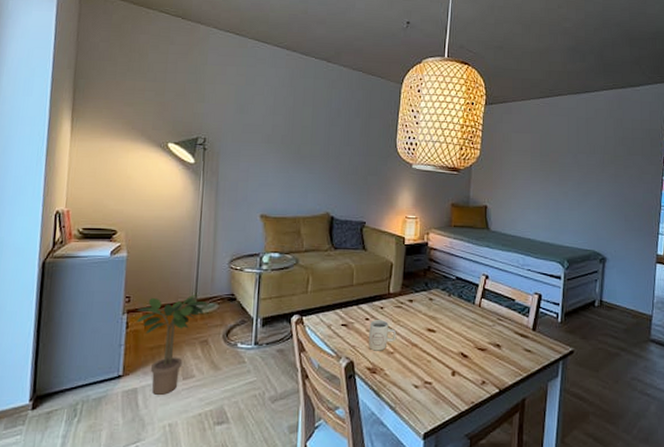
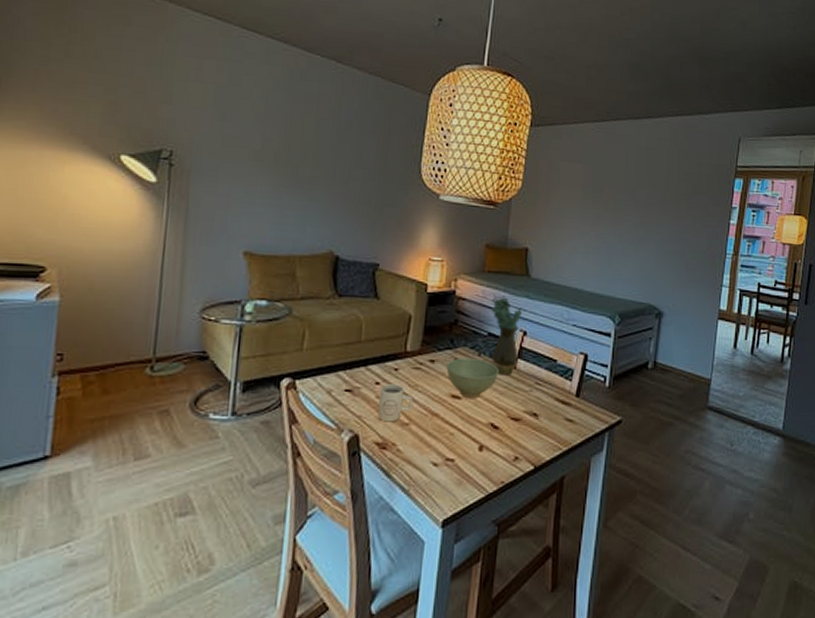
potted plant: present [137,294,208,395] -> none [72,351,171,480]
bowl: none [422,298,467,332] -> present [446,357,500,399]
vase: none [458,244,484,312] -> present [491,294,522,375]

